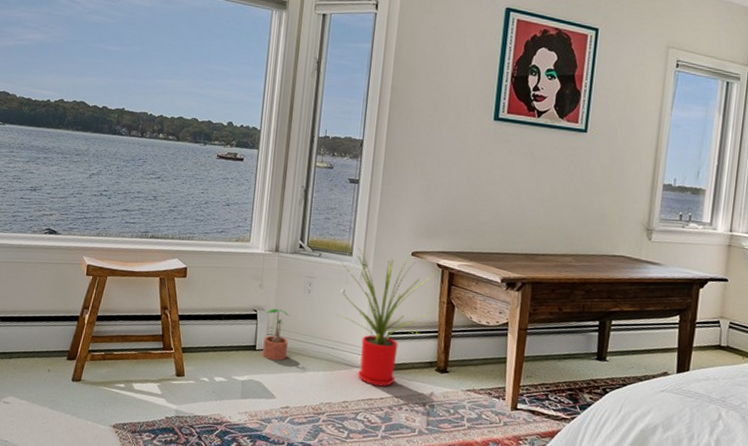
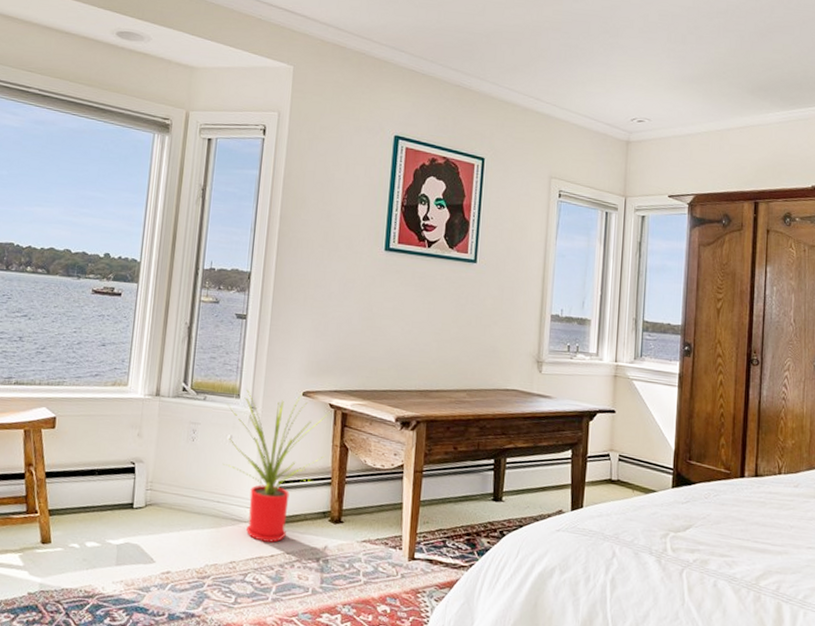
potted plant: present [262,308,291,361] -> none [140,460,172,519]

